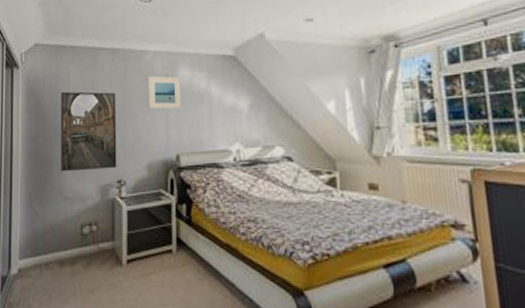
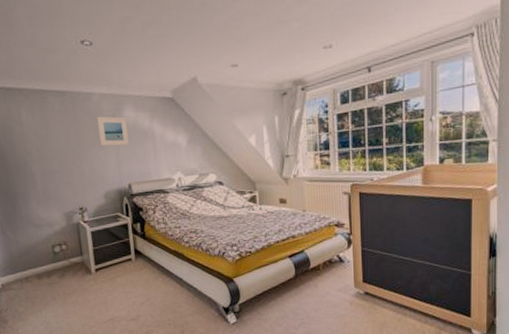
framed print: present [61,91,117,172] -> none [15,132,78,204]

